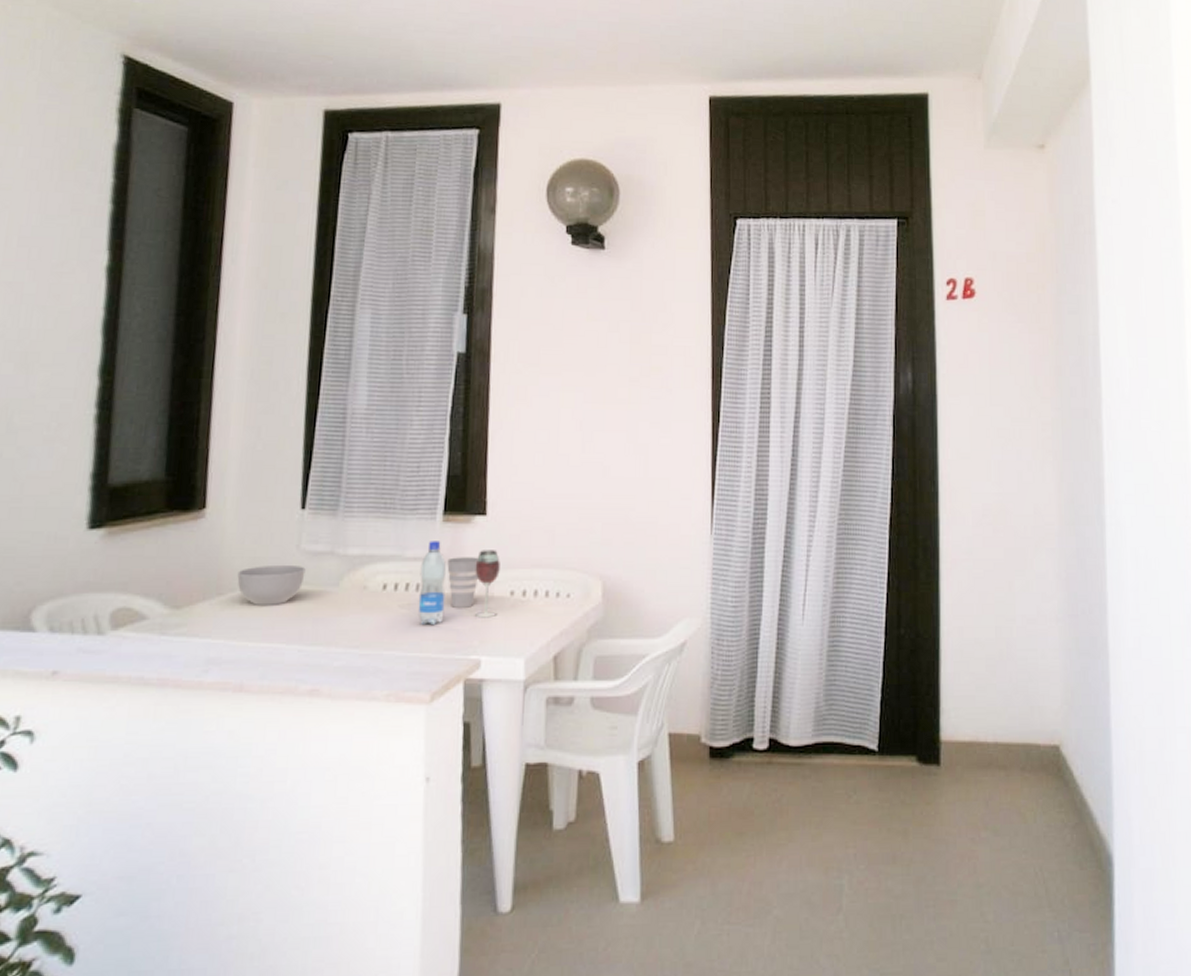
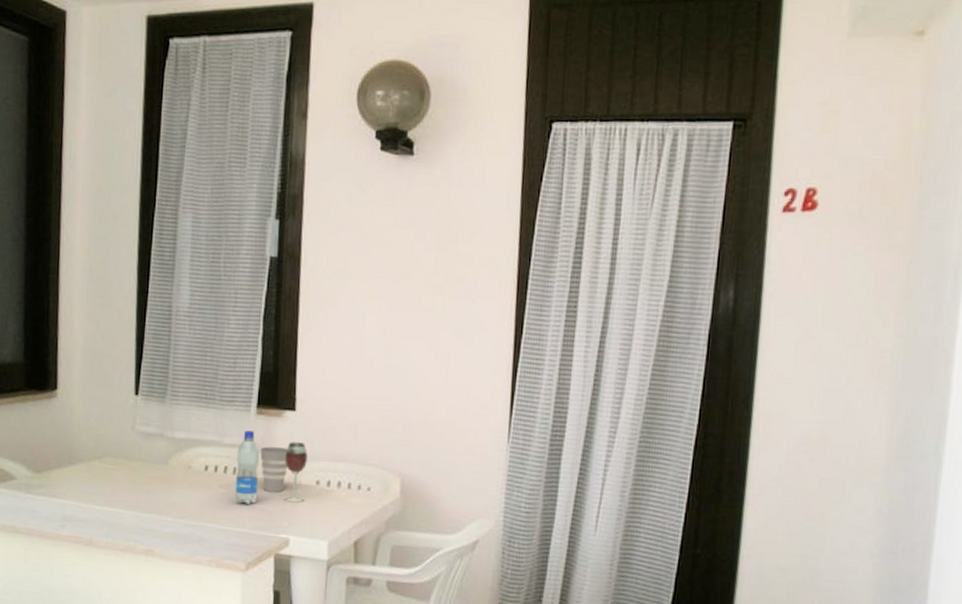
bowl: present [237,564,306,607] -> none [84,442,140,477]

